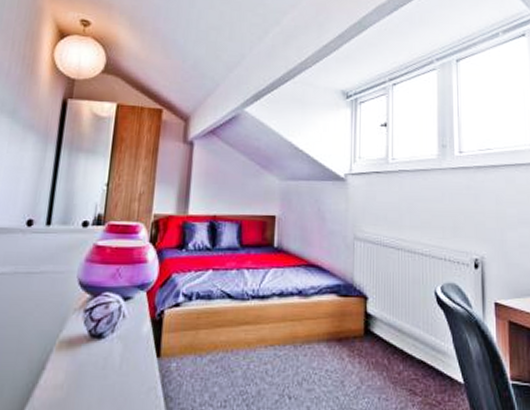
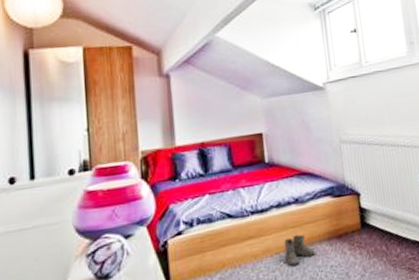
boots: none [280,329,311,363] -> present [284,234,315,267]

